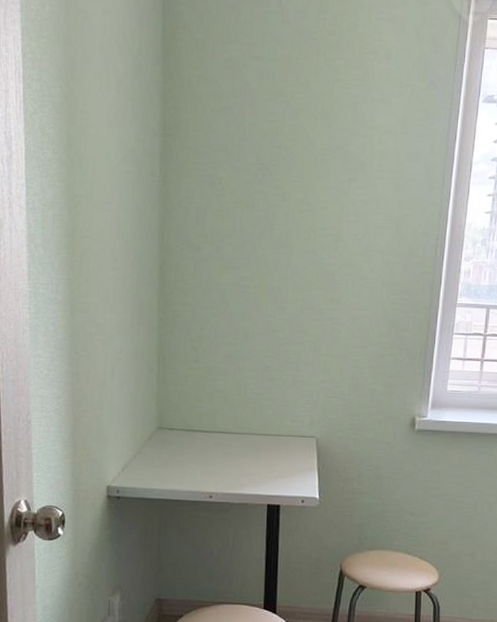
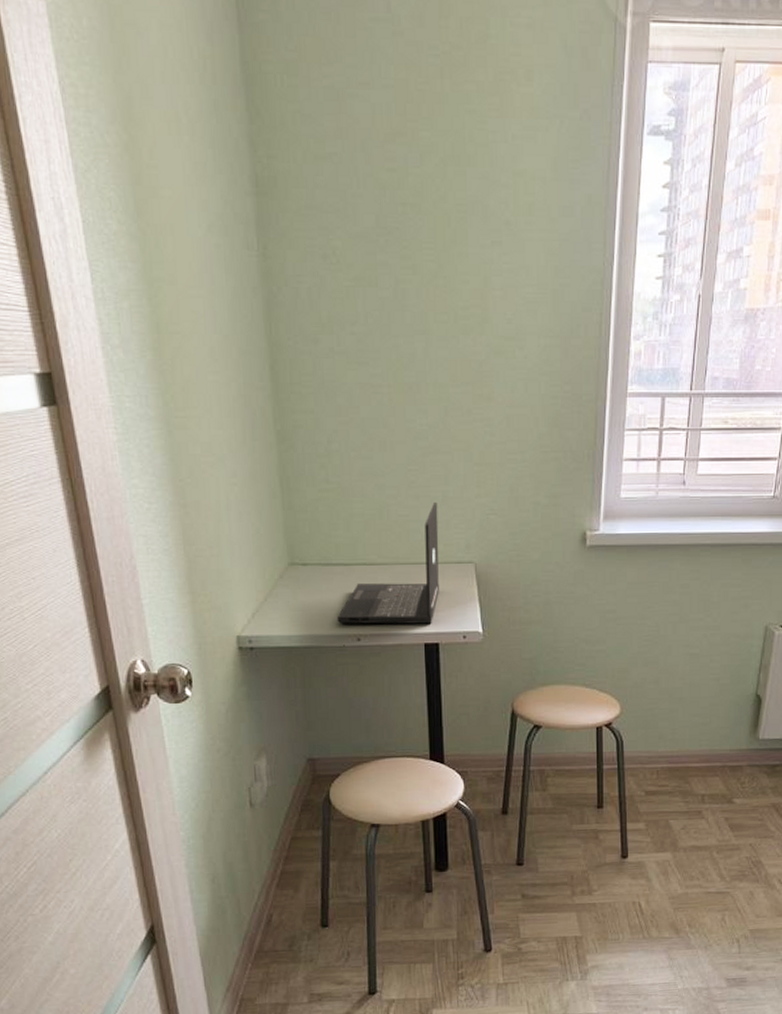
laptop: none [194,384,288,488] -> present [338,503,439,625]

